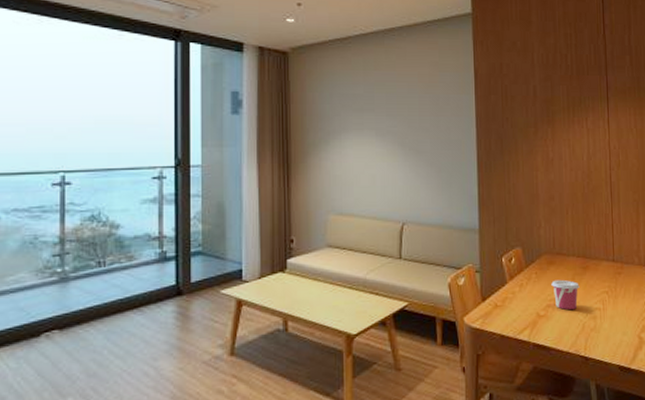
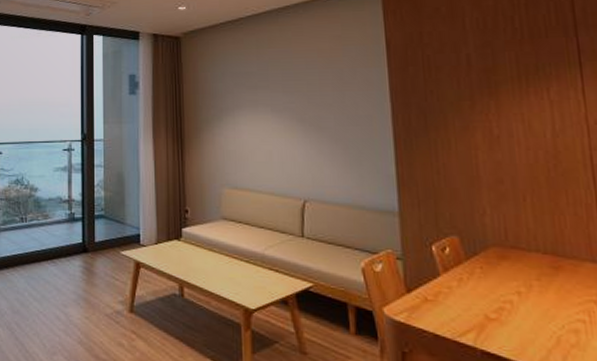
cup: present [551,279,580,310] -> none [504,278,549,318]

